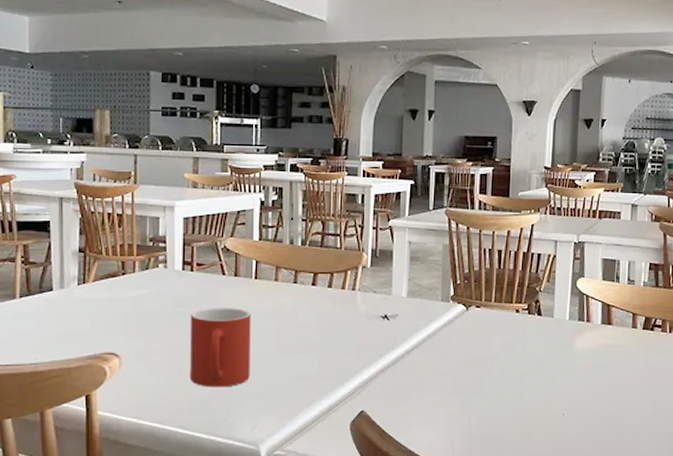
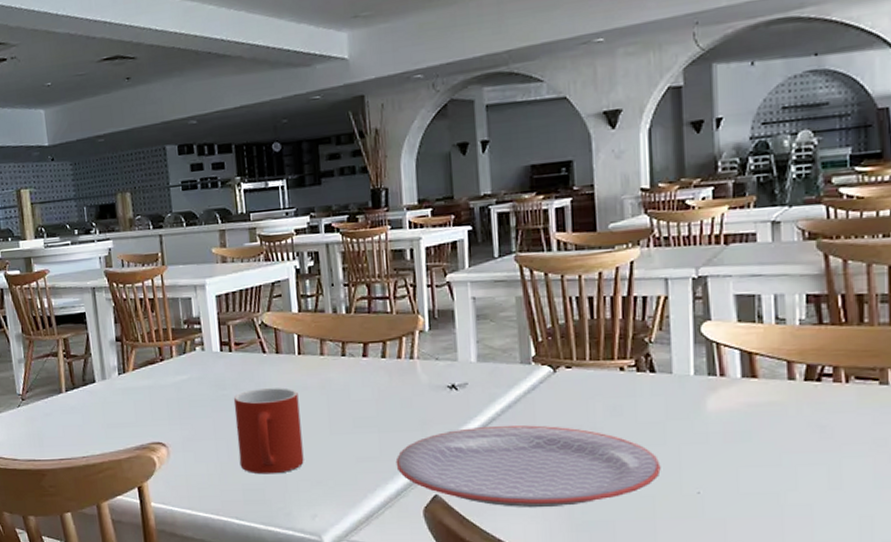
plate: none [331,352,539,424] -> present [395,425,661,508]

